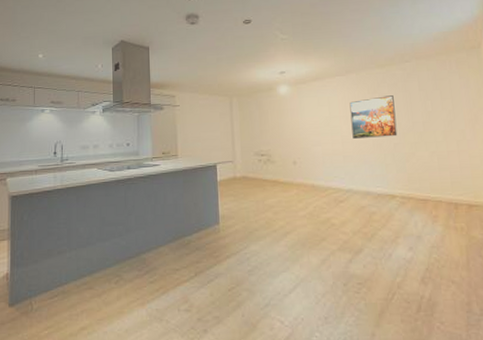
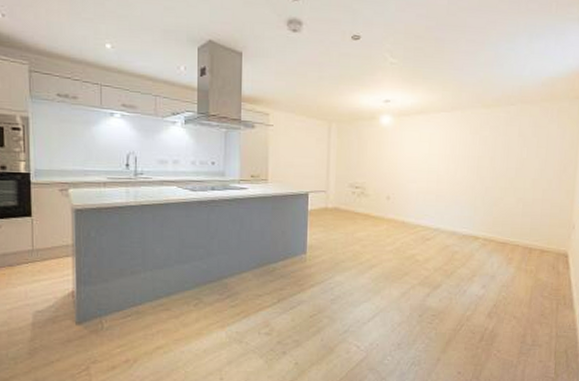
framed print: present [349,95,398,139] -> none [448,138,494,180]

